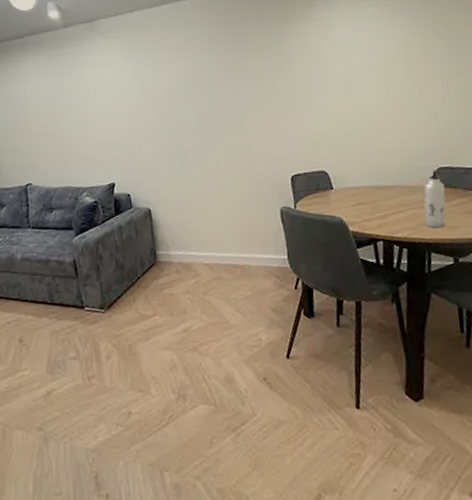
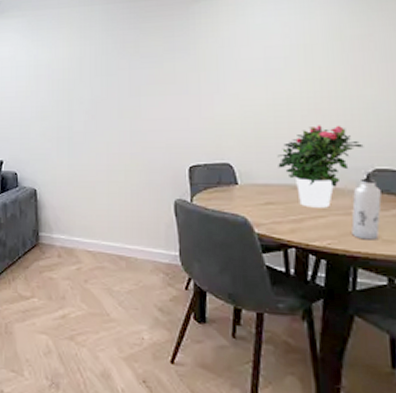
potted flower: none [364,131,430,205] -> present [277,125,364,208]

